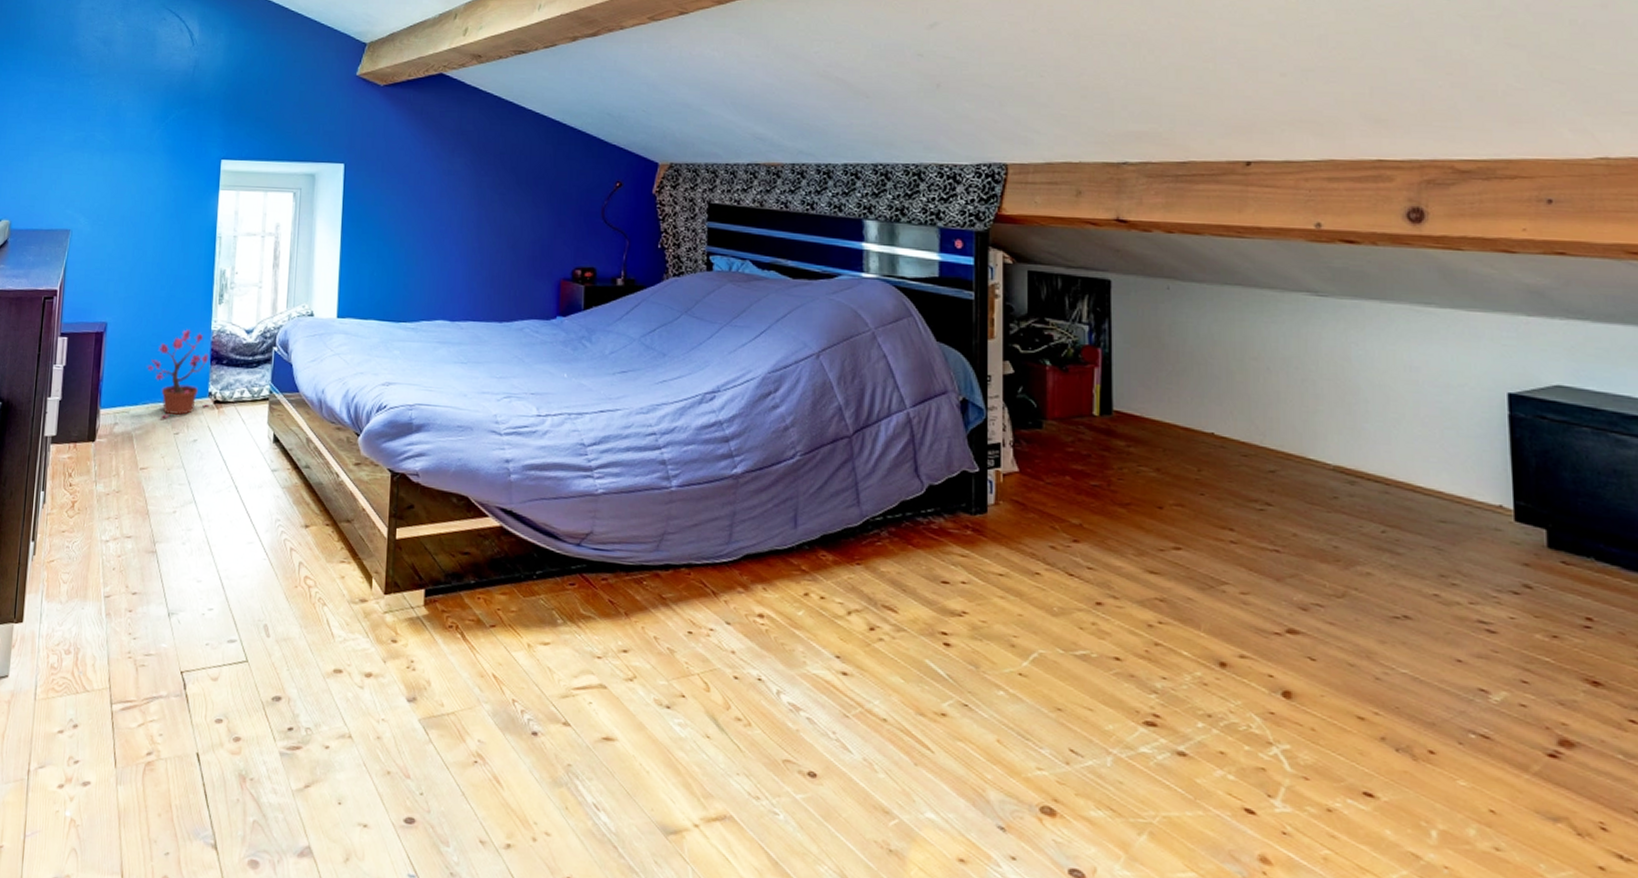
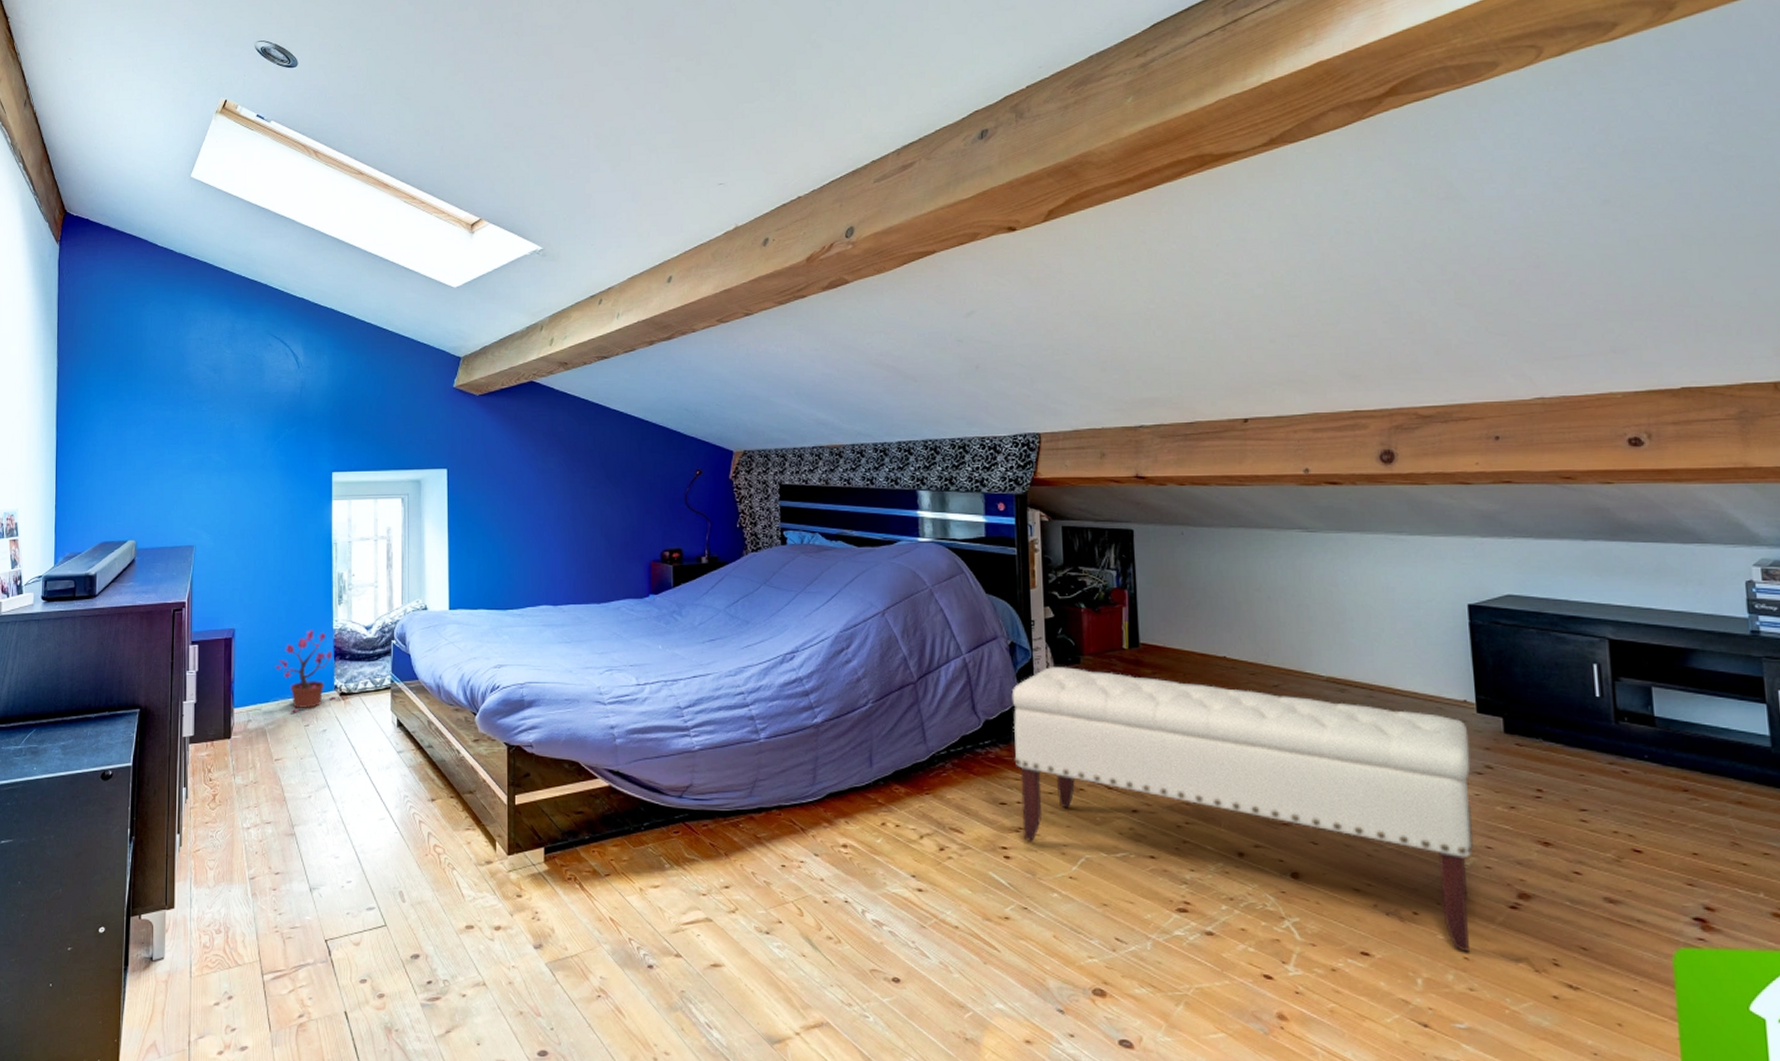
bench: none [960,430,1506,803] -> present [1011,667,1473,951]

